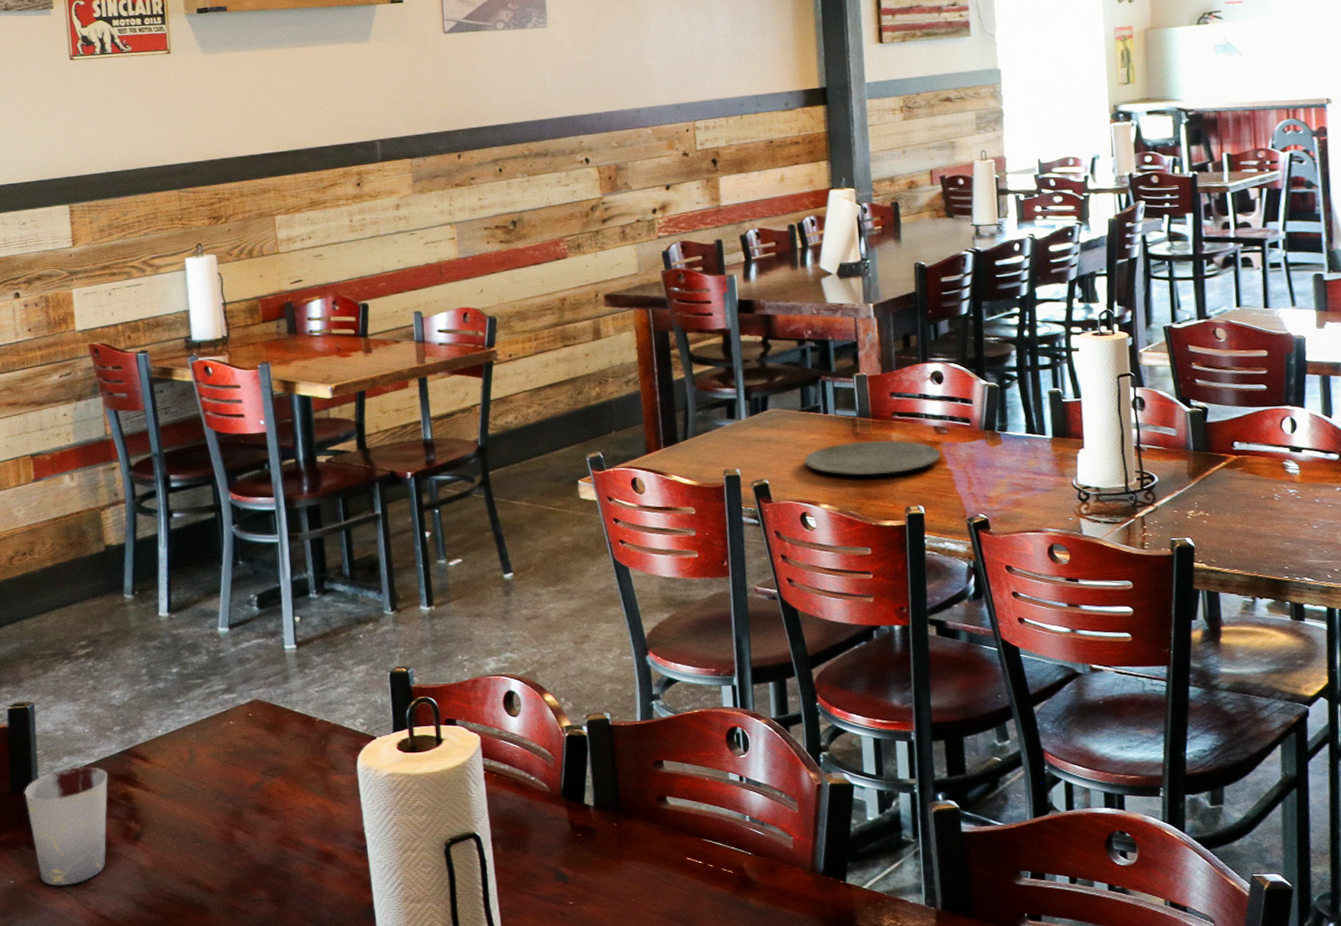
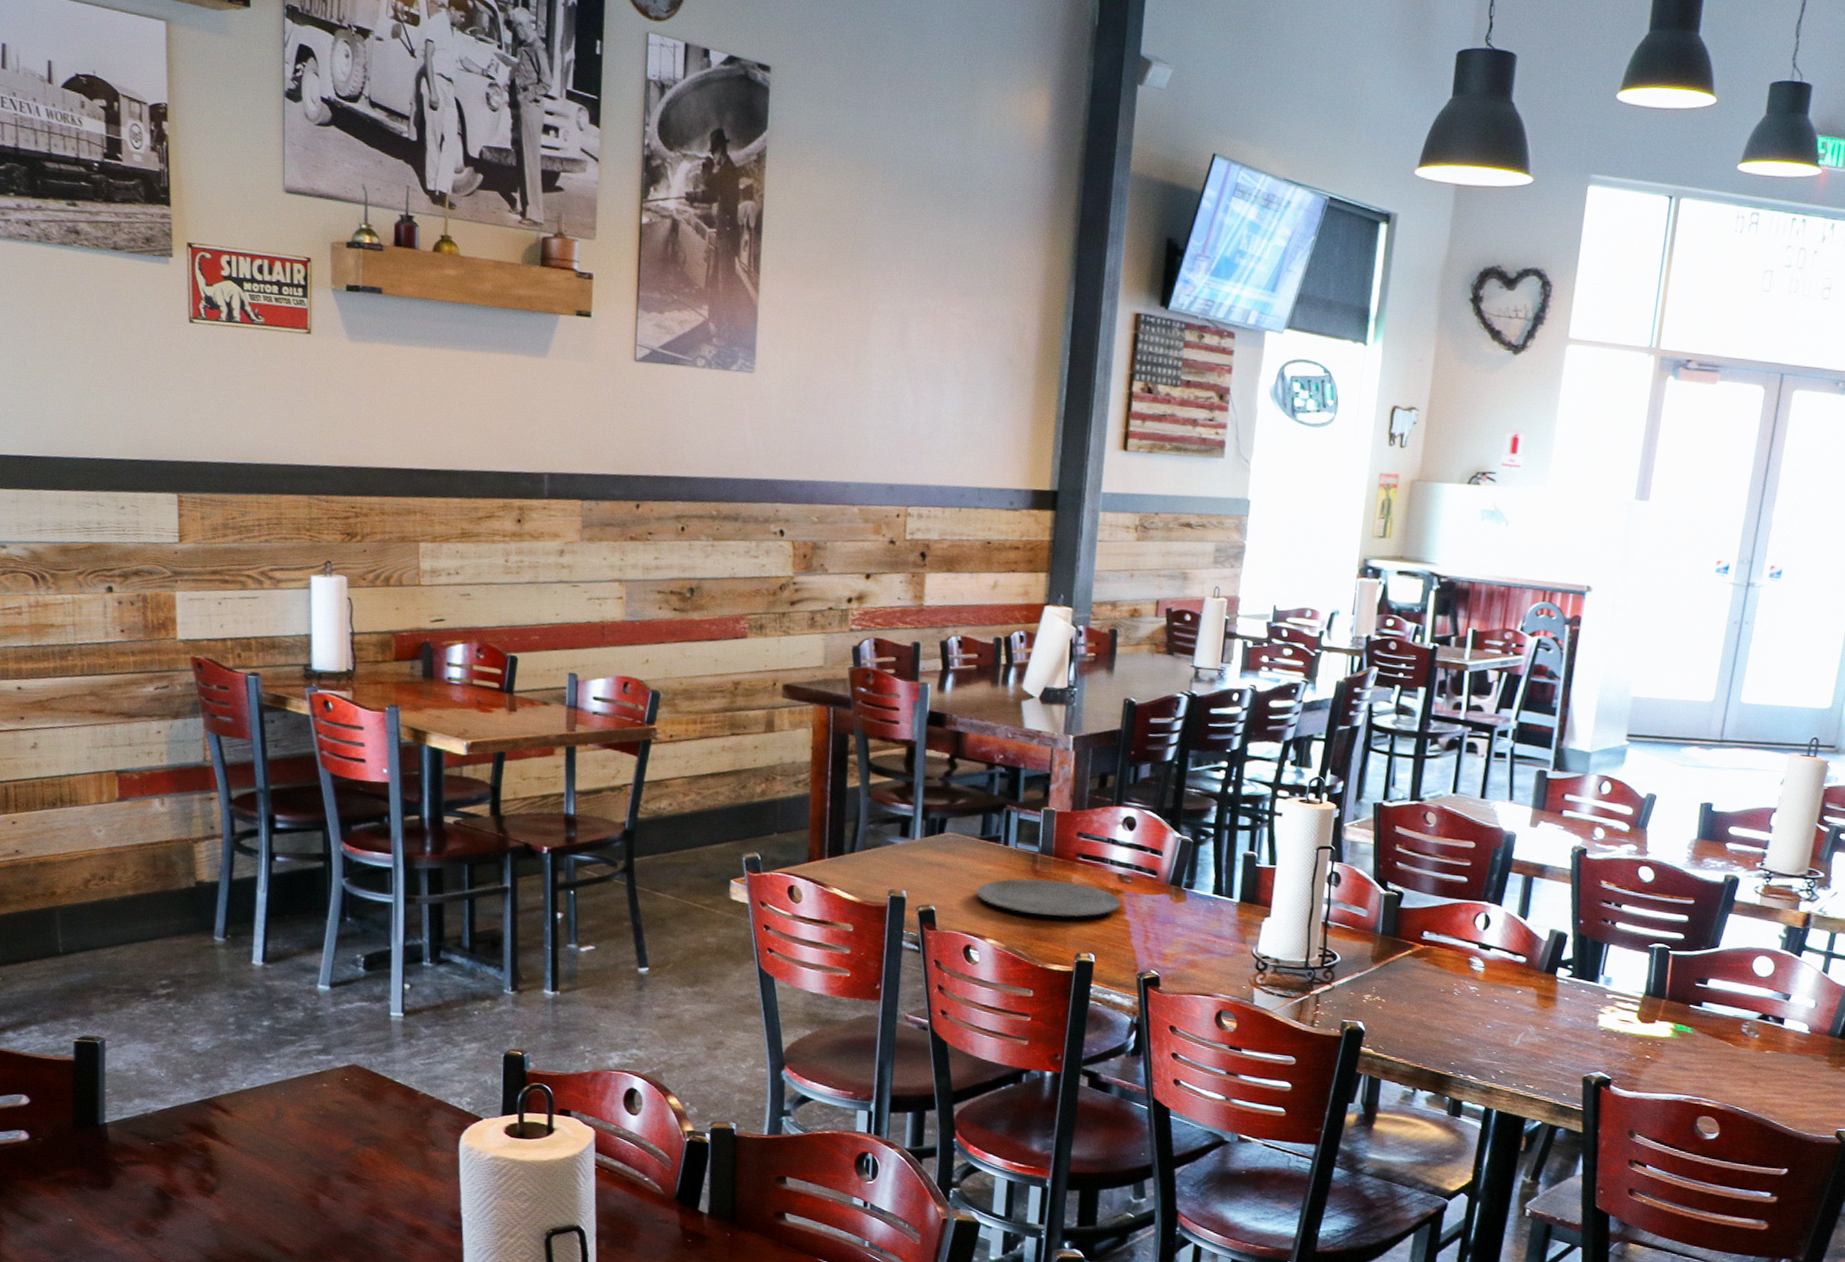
cup: present [23,767,108,886] -> none [88,1111,183,1230]

